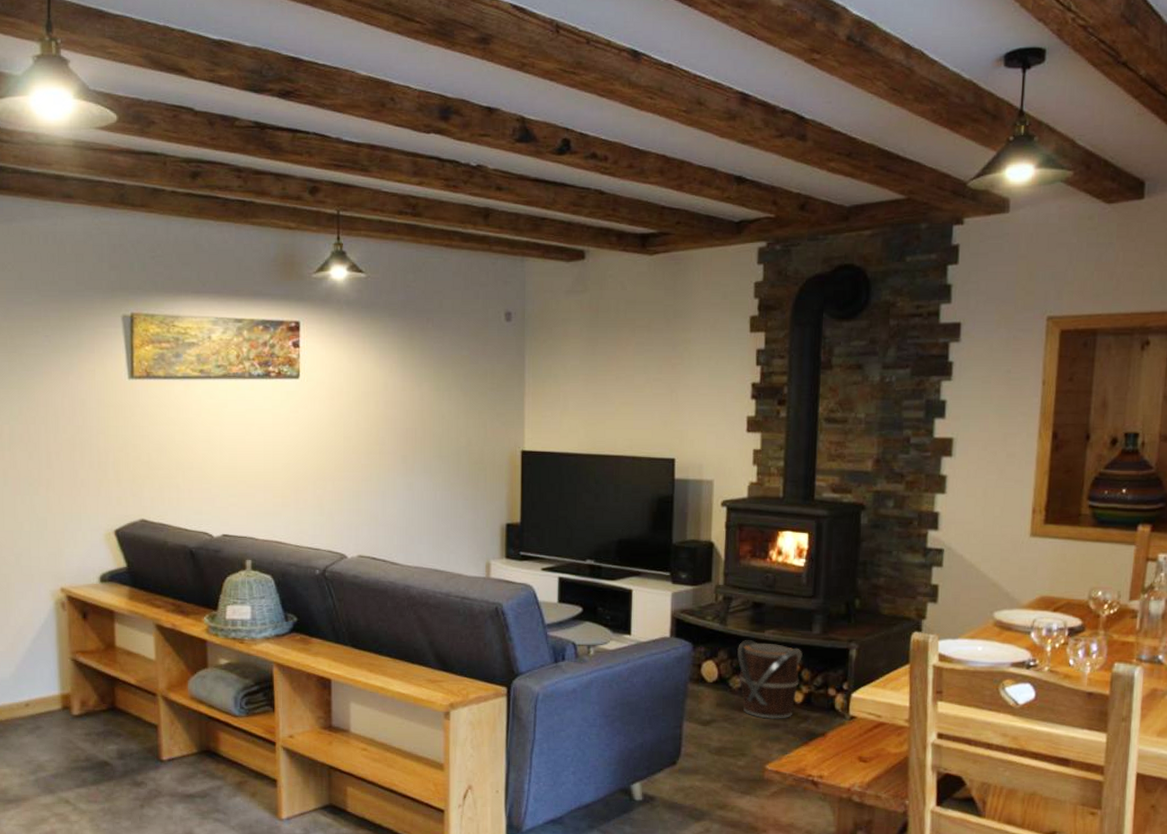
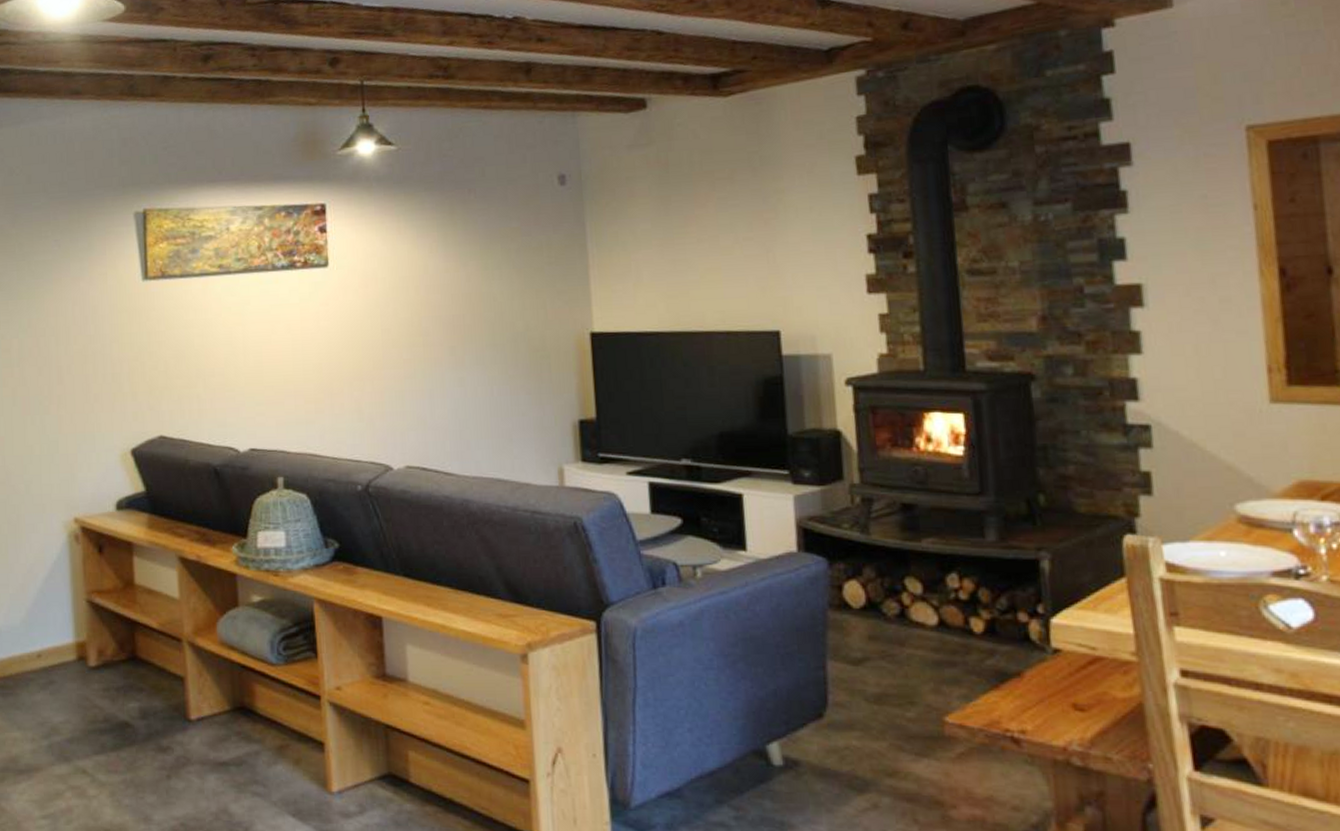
bucket: present [737,639,803,719] -> none [888,551,977,655]

